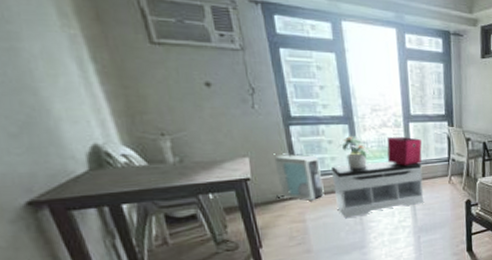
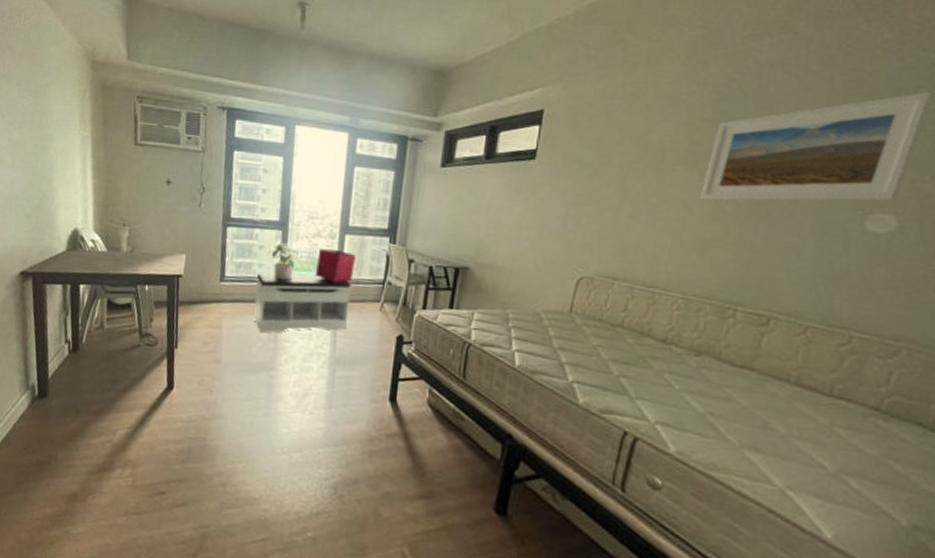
air purifier: present [274,153,324,201] -> none [201,253,248,307]

